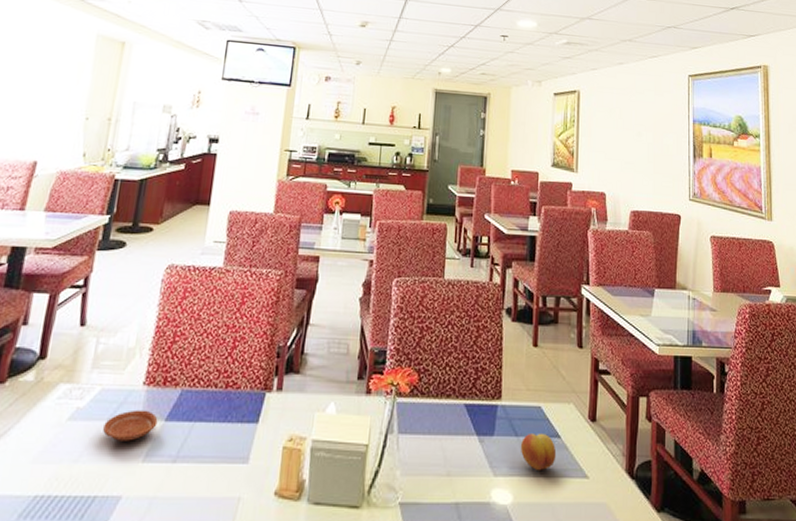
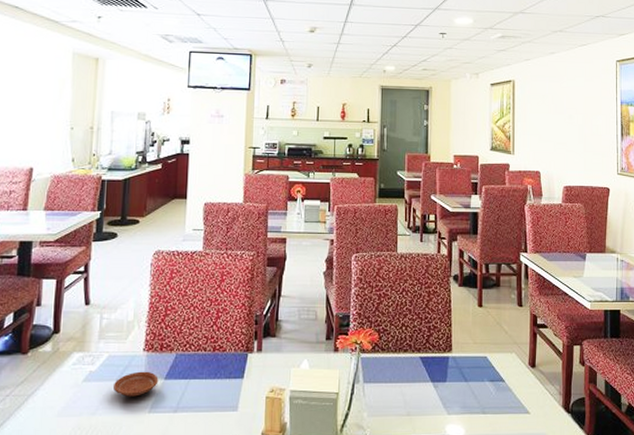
fruit: present [520,433,557,470] -> none [469,378,501,408]

